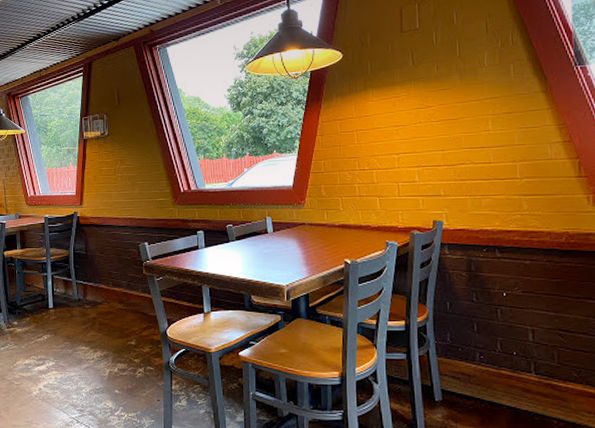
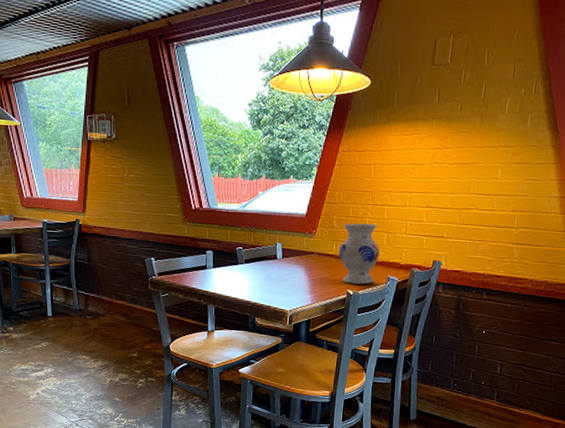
vase: none [330,189,374,253] -> present [338,223,380,285]

